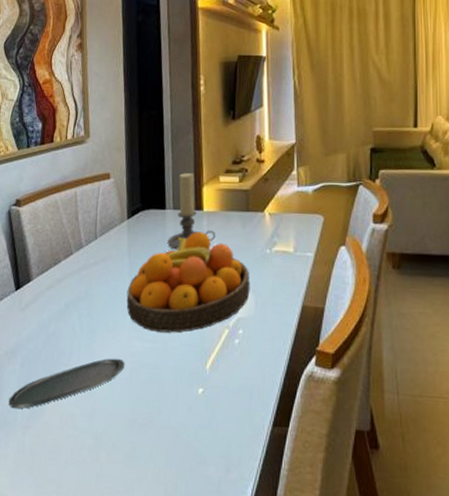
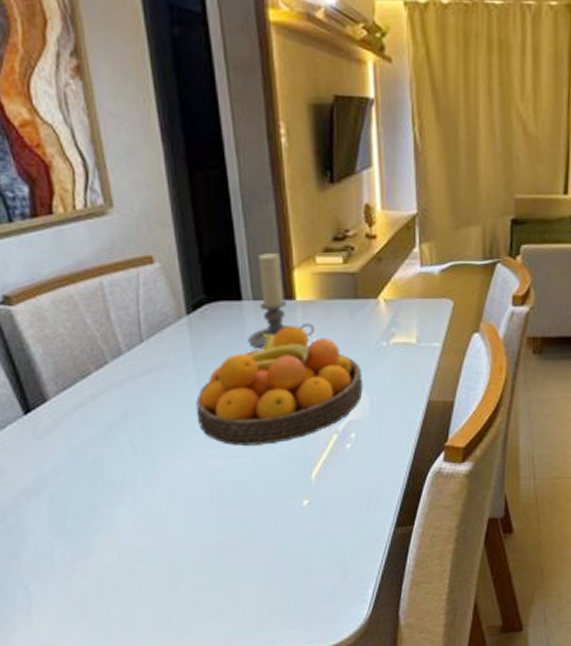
oval tray: present [8,358,125,409] -> none [38,480,203,553]

